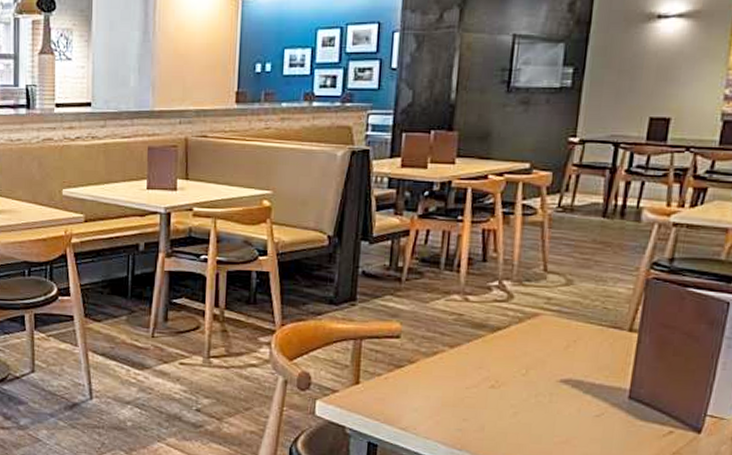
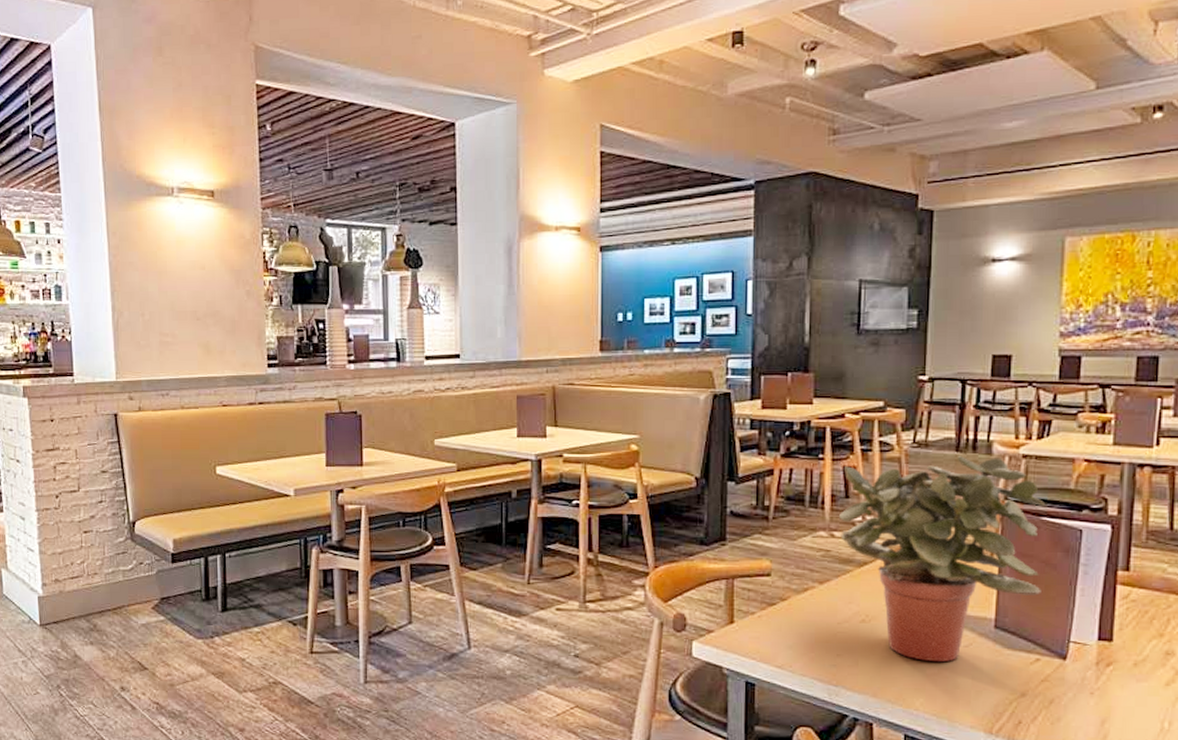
potted plant: none [475,222,692,431] -> present [839,456,1044,663]

